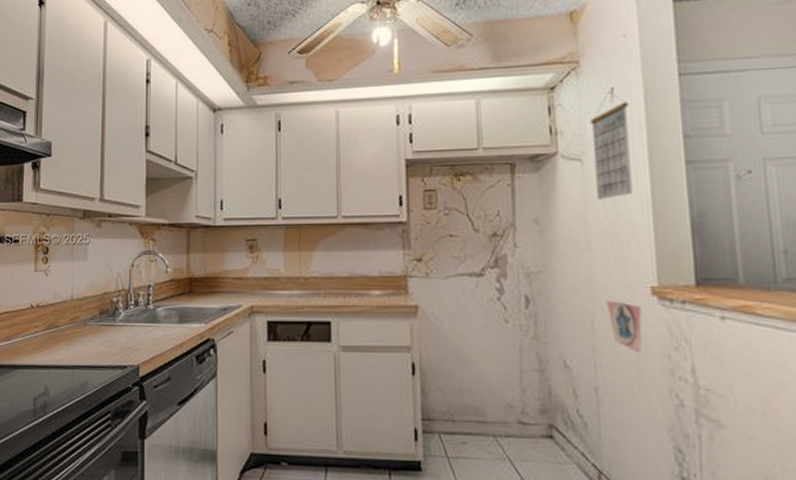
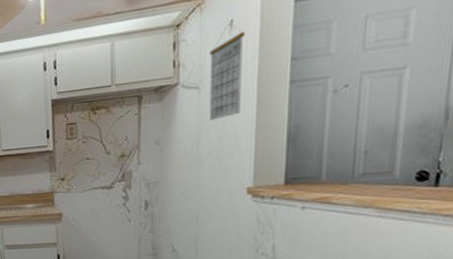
animal cookie: present [606,299,642,354] -> none [209,199,237,238]

